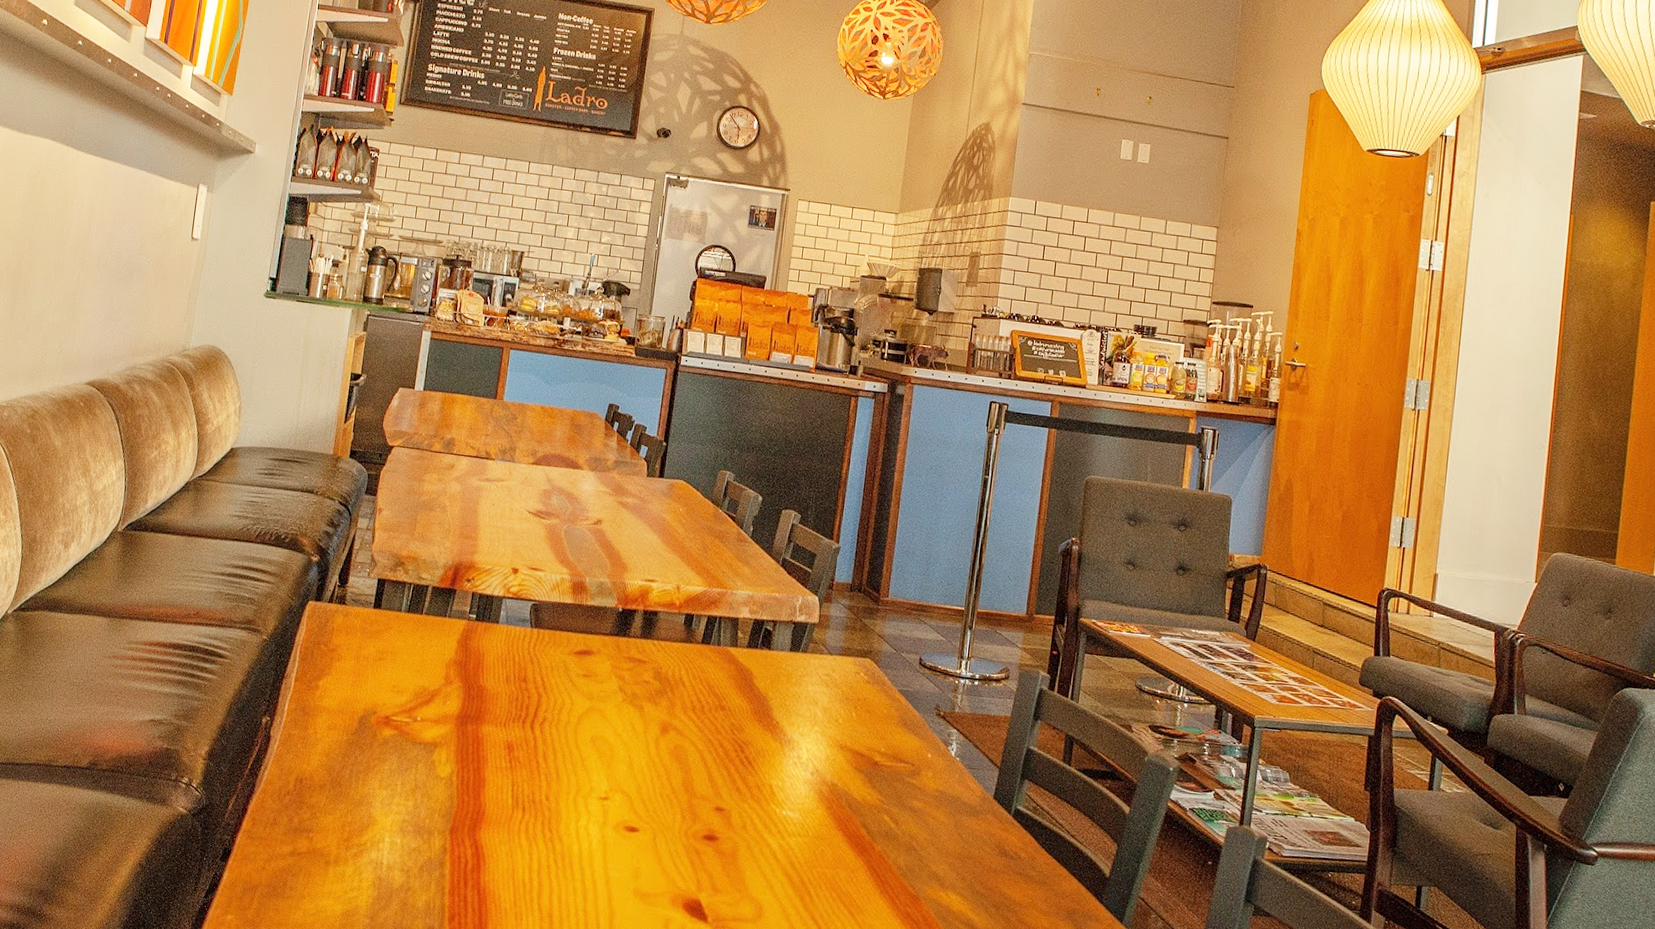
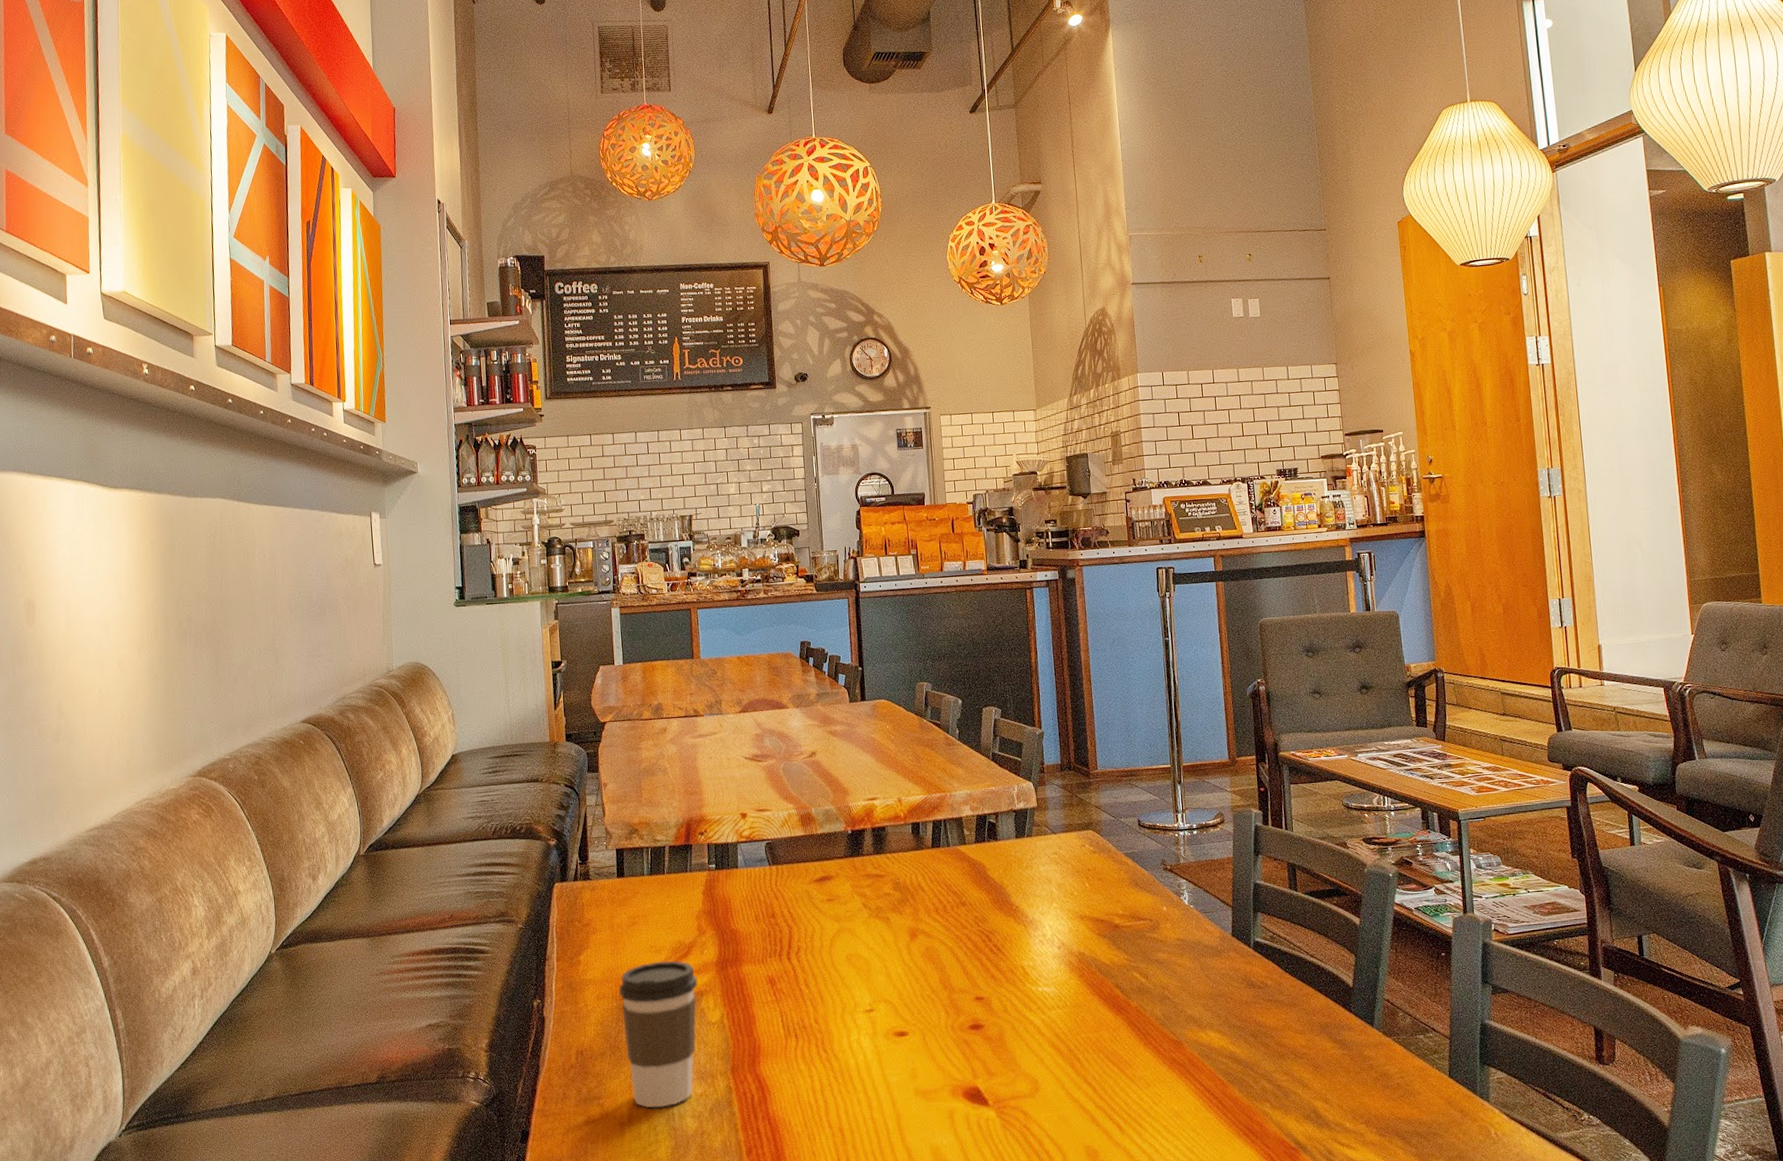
coffee cup: none [344,702,435,855] -> present [618,961,698,1108]

